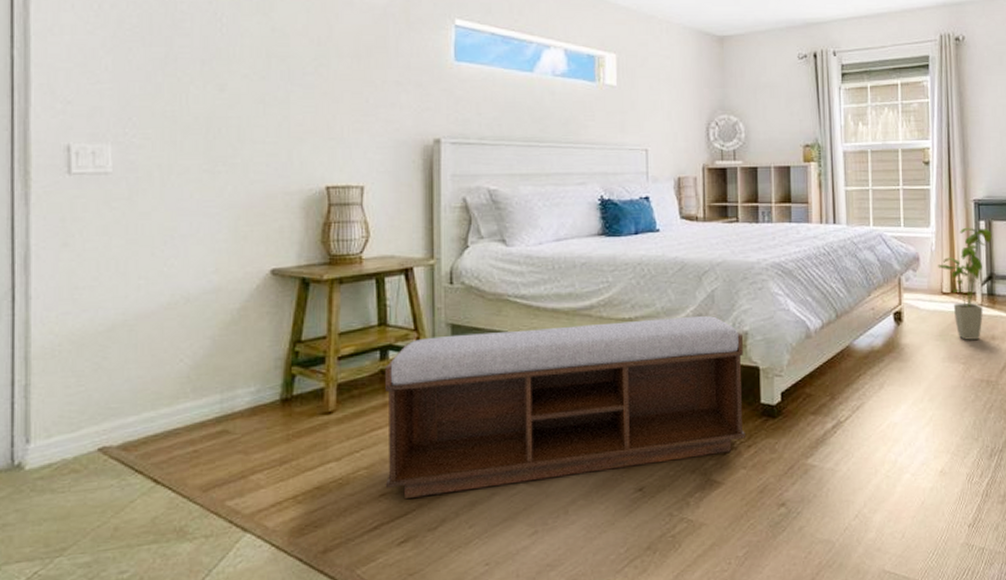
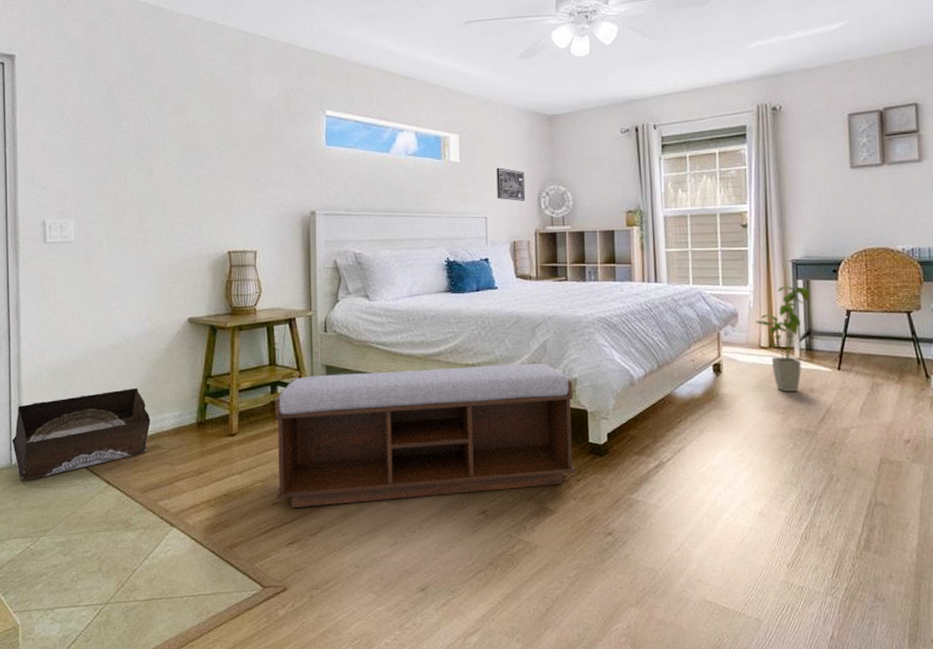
storage bin: none [13,358,217,487] -> present [11,387,151,482]
wall art: none [659,93,692,132] -> present [496,167,526,201]

